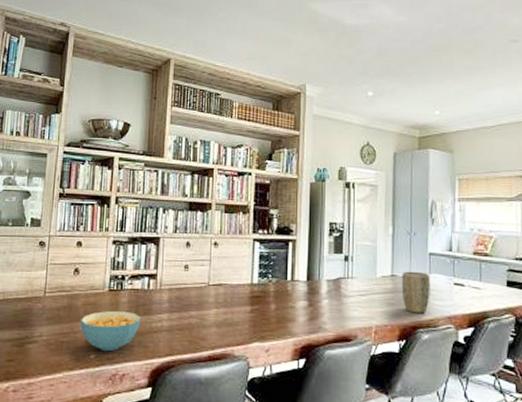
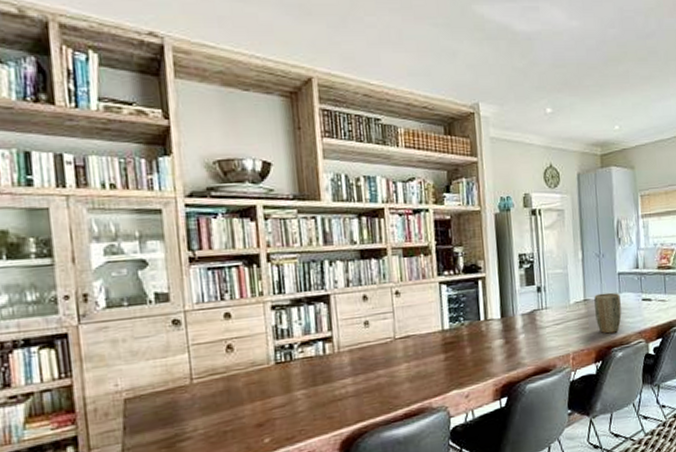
cereal bowl: present [80,310,141,352] -> none [245,383,321,432]

